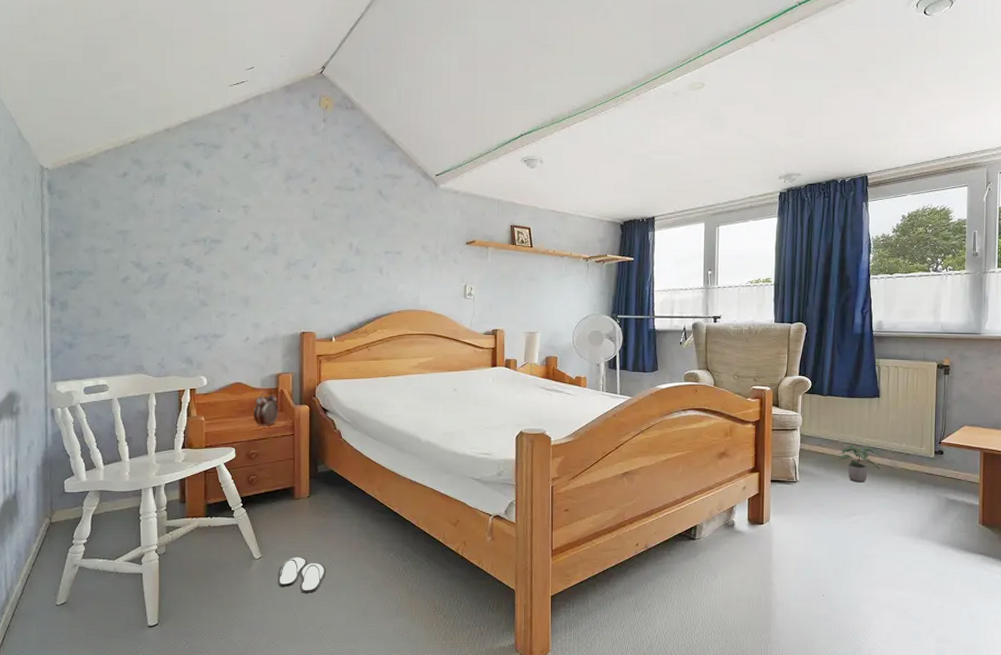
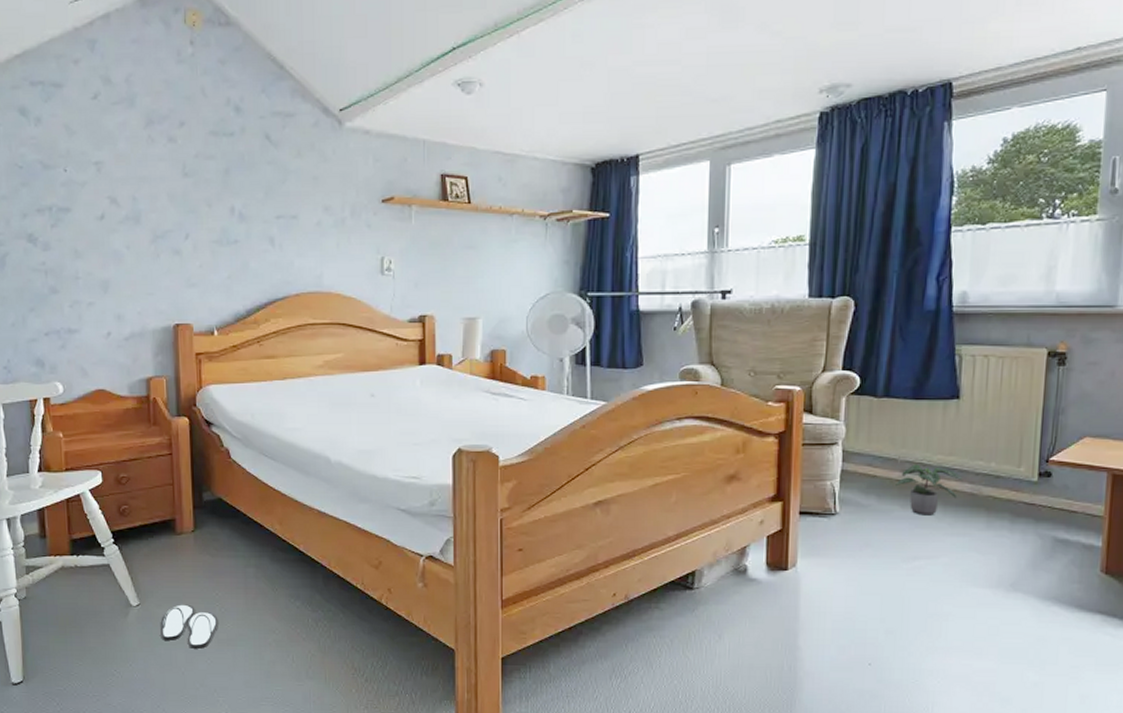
alarm clock: present [253,390,279,429] -> none [120,399,153,447]

